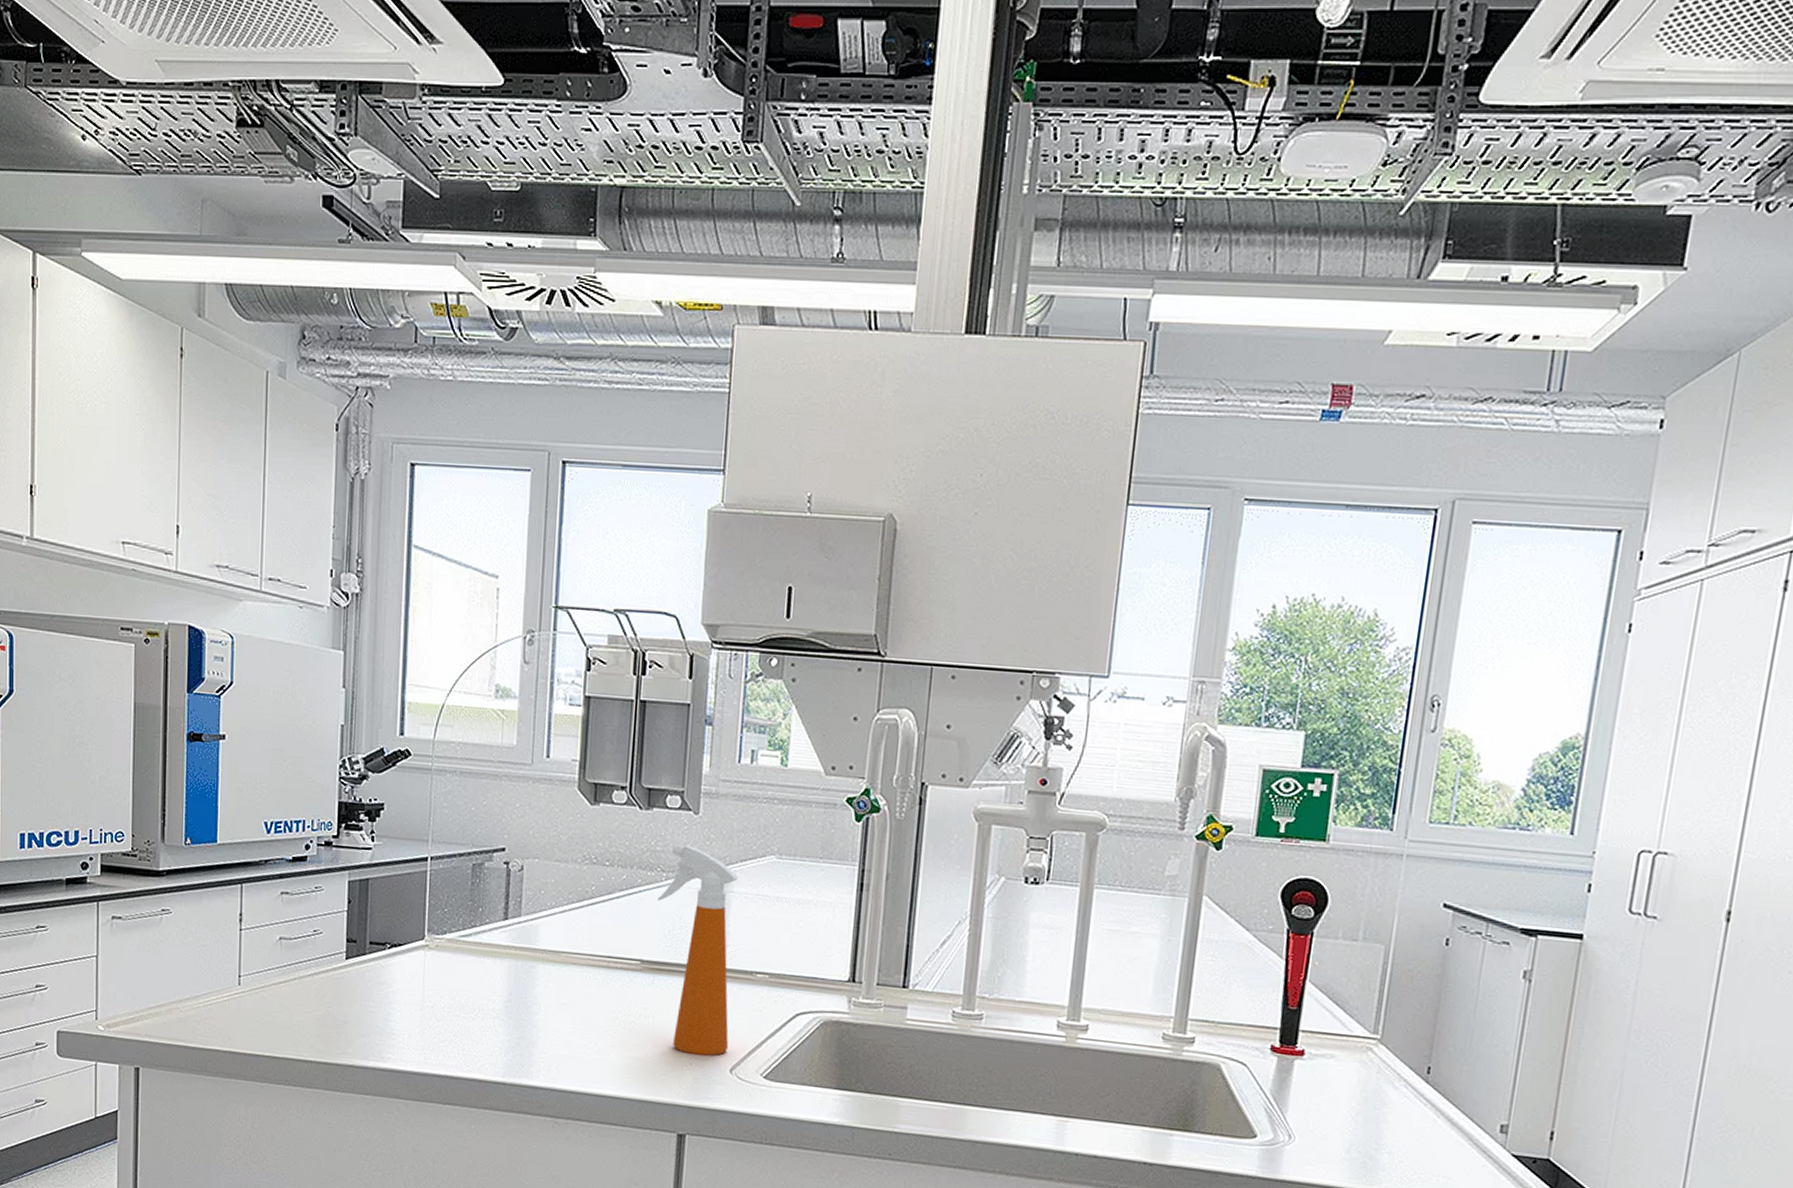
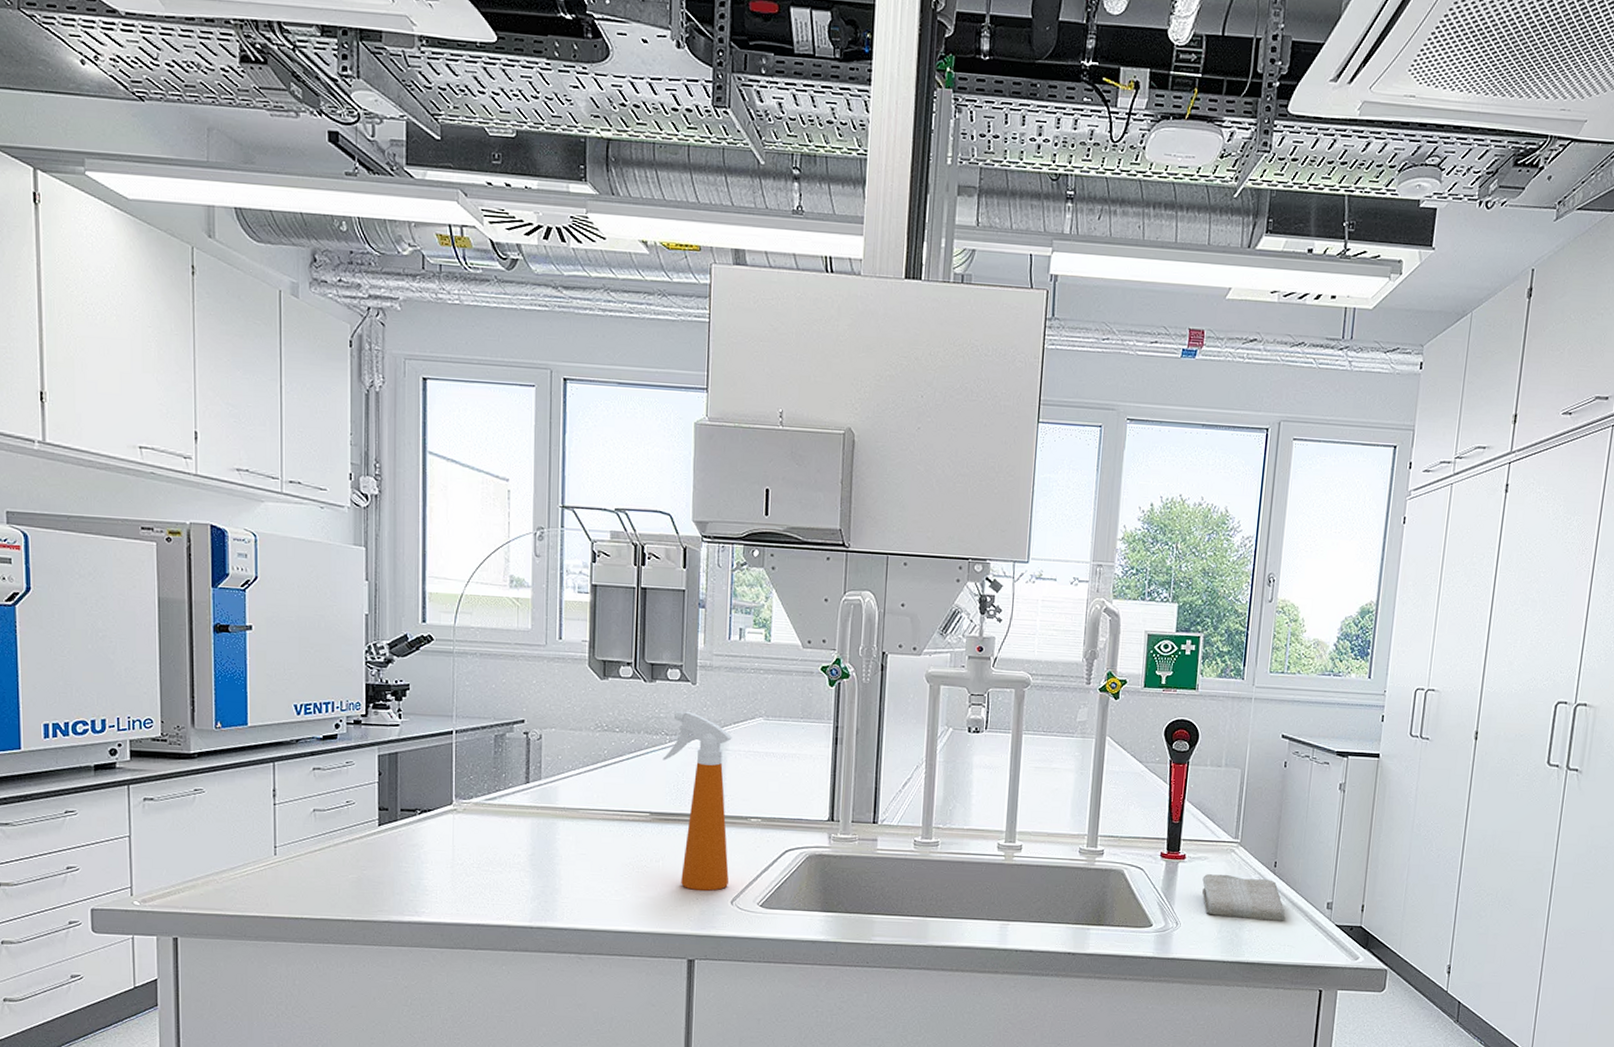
washcloth: none [1326,1076,1441,1144] -> present [1202,874,1286,921]

